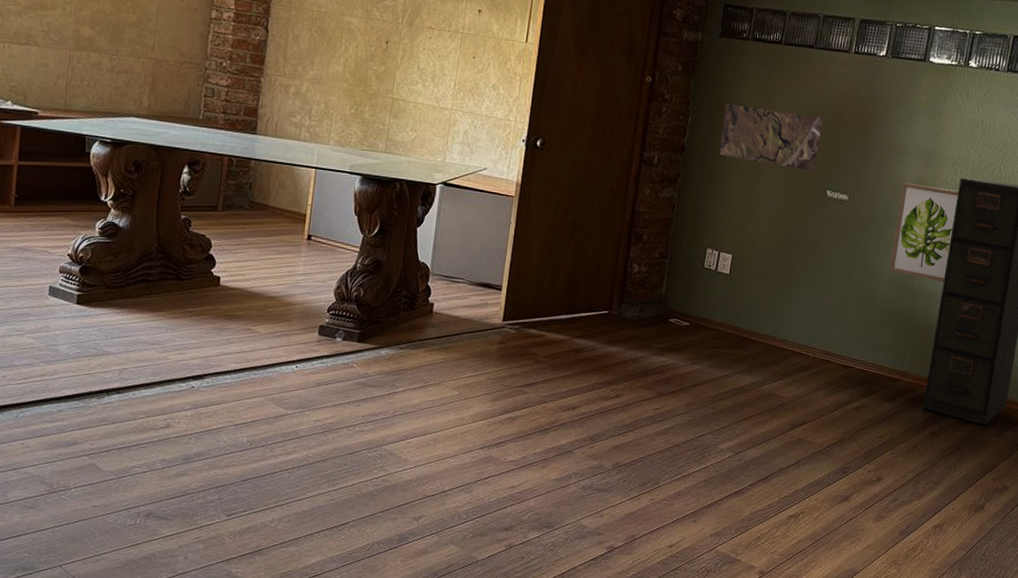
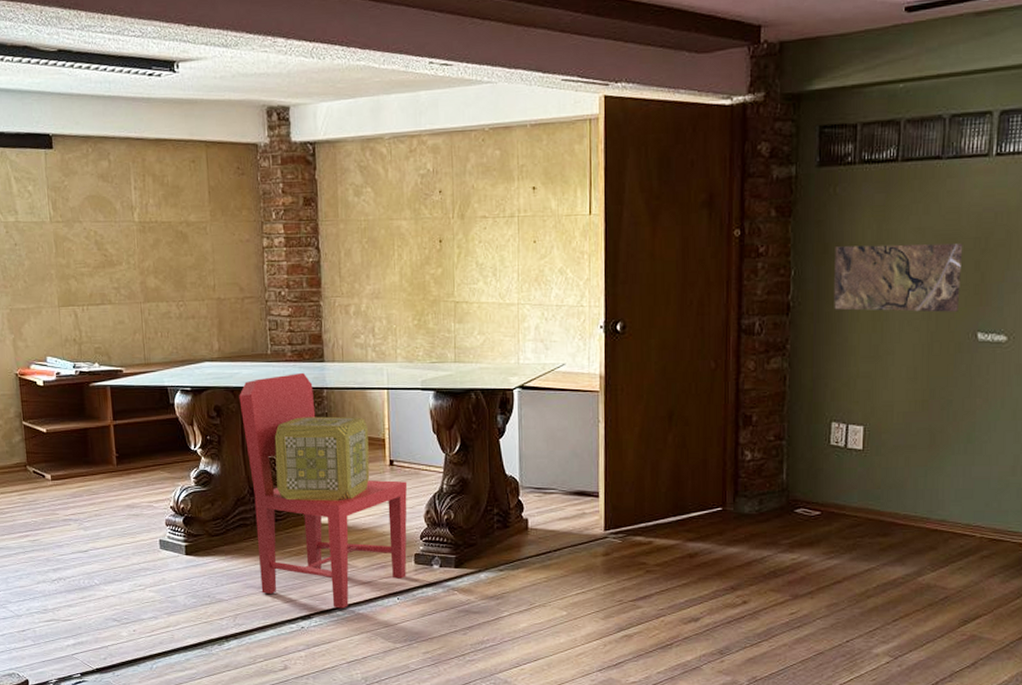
dining chair: none [154,141,322,372] -> present [239,372,408,609]
decorative box: none [188,183,291,268] -> present [274,416,370,502]

